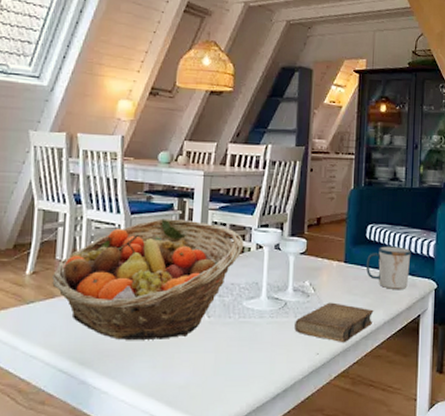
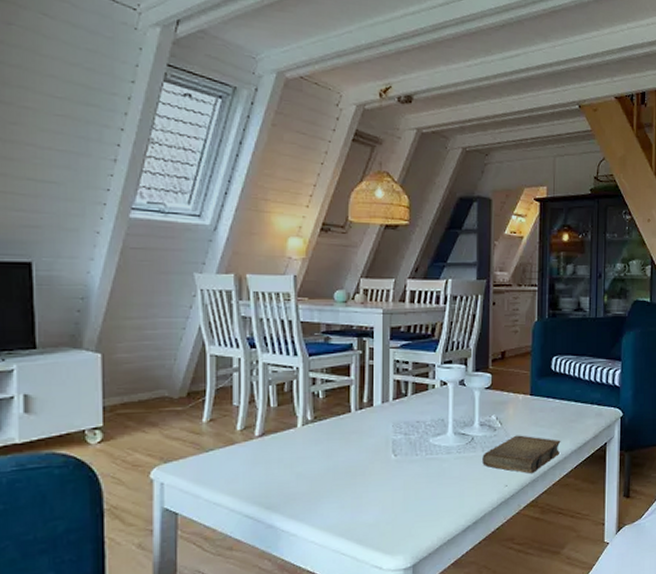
fruit basket: present [52,219,244,340] -> none [231,359,428,483]
mug: present [366,246,411,289] -> none [553,377,597,419]

